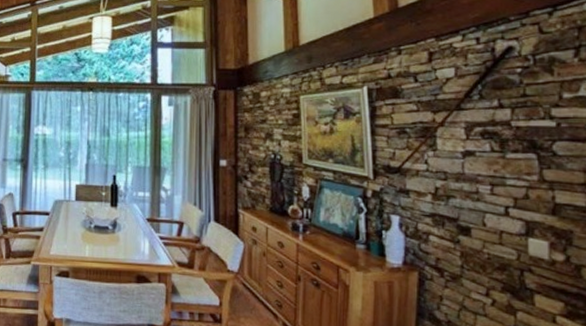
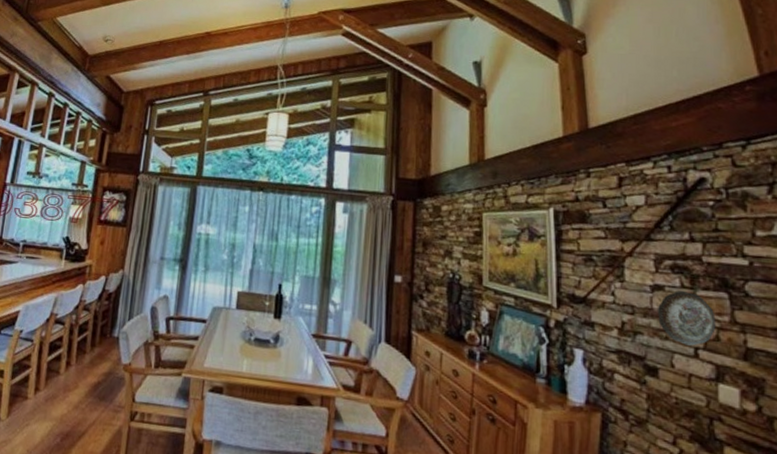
decorative plate: none [468,154,525,205] -> present [657,290,716,346]

